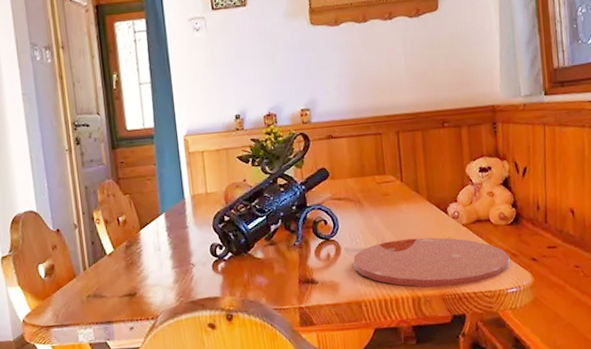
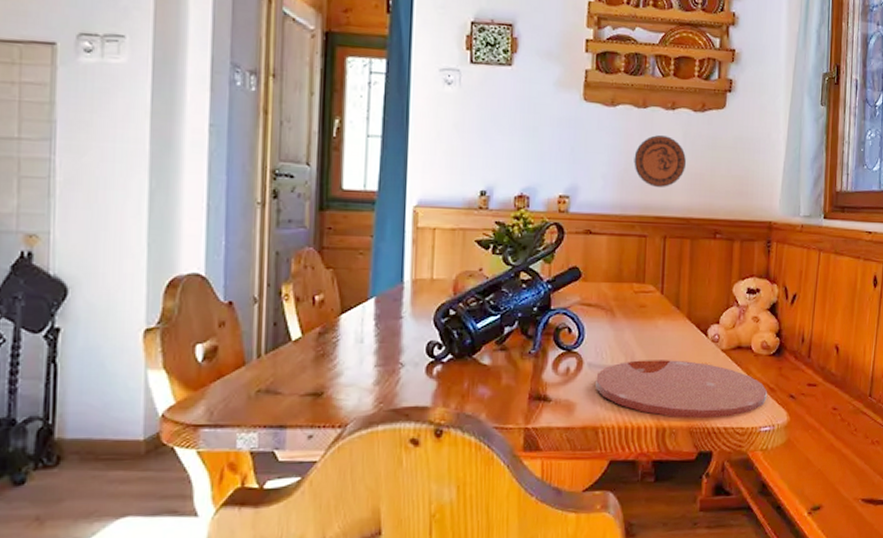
decorative plate: none [361,43,409,90] -> present [634,135,686,187]

